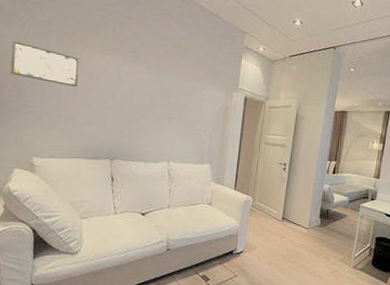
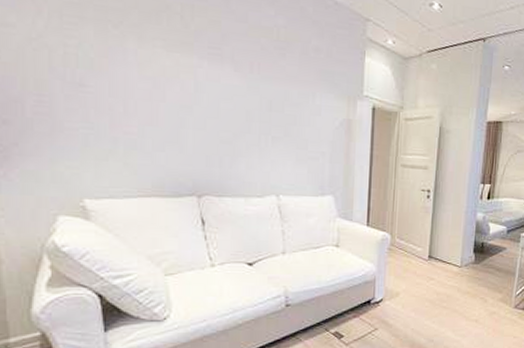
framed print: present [10,40,80,88] -> none [26,32,137,100]

